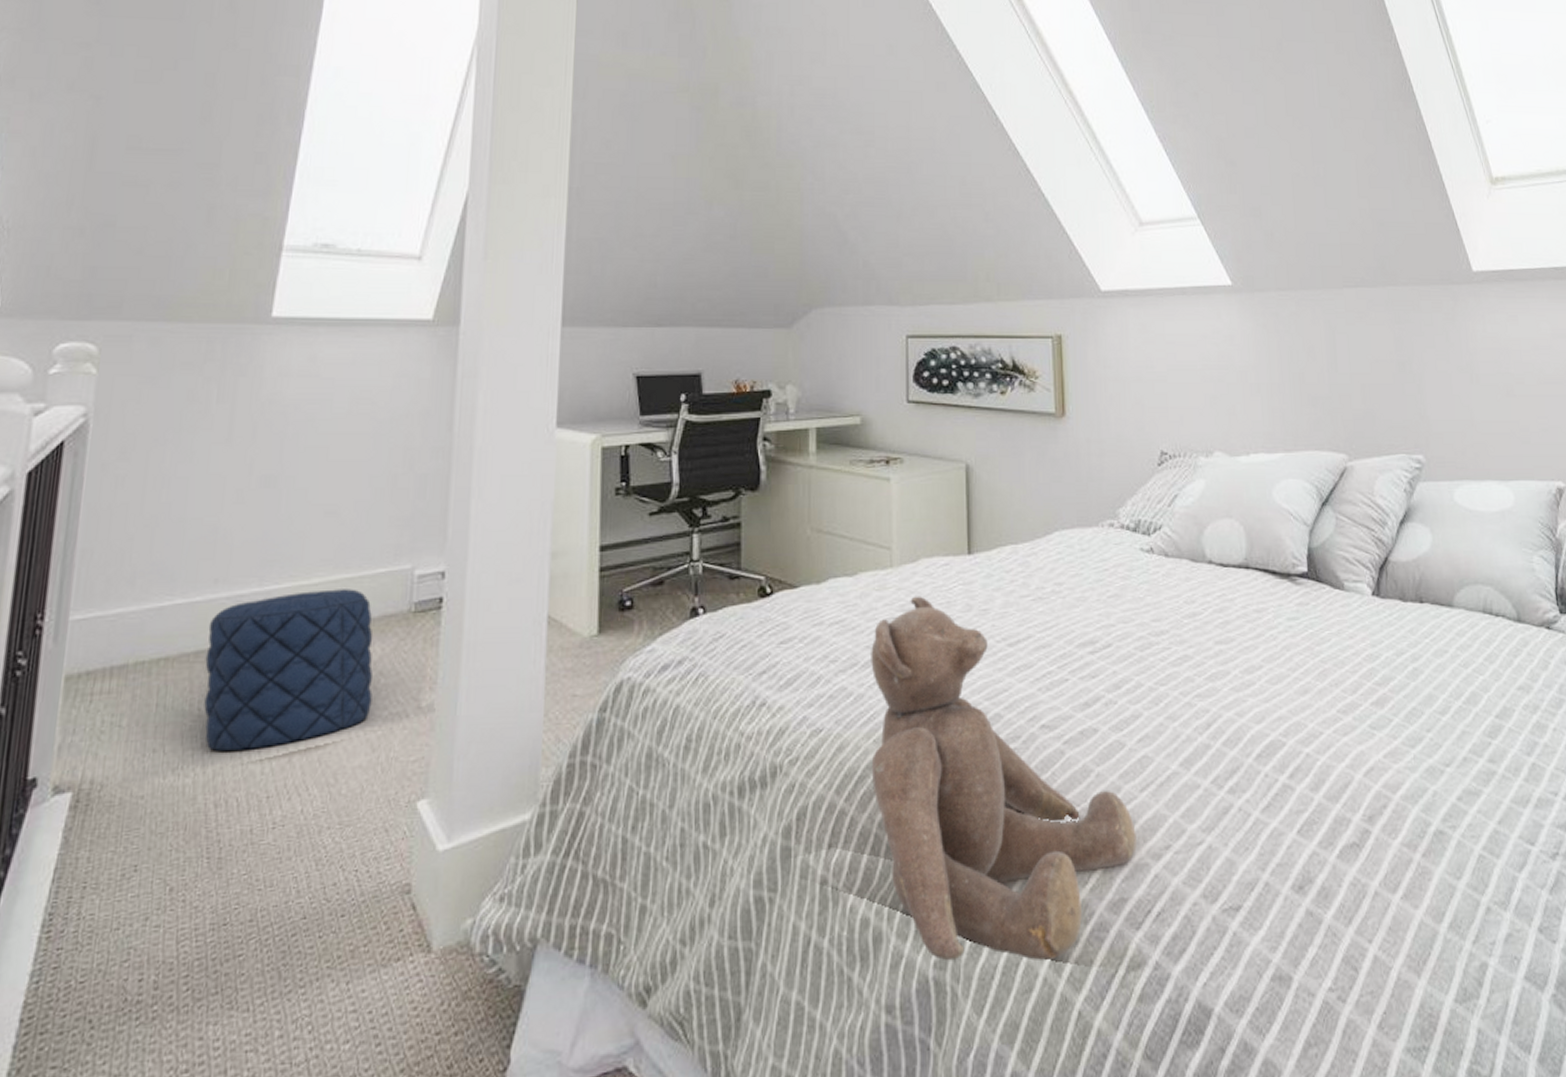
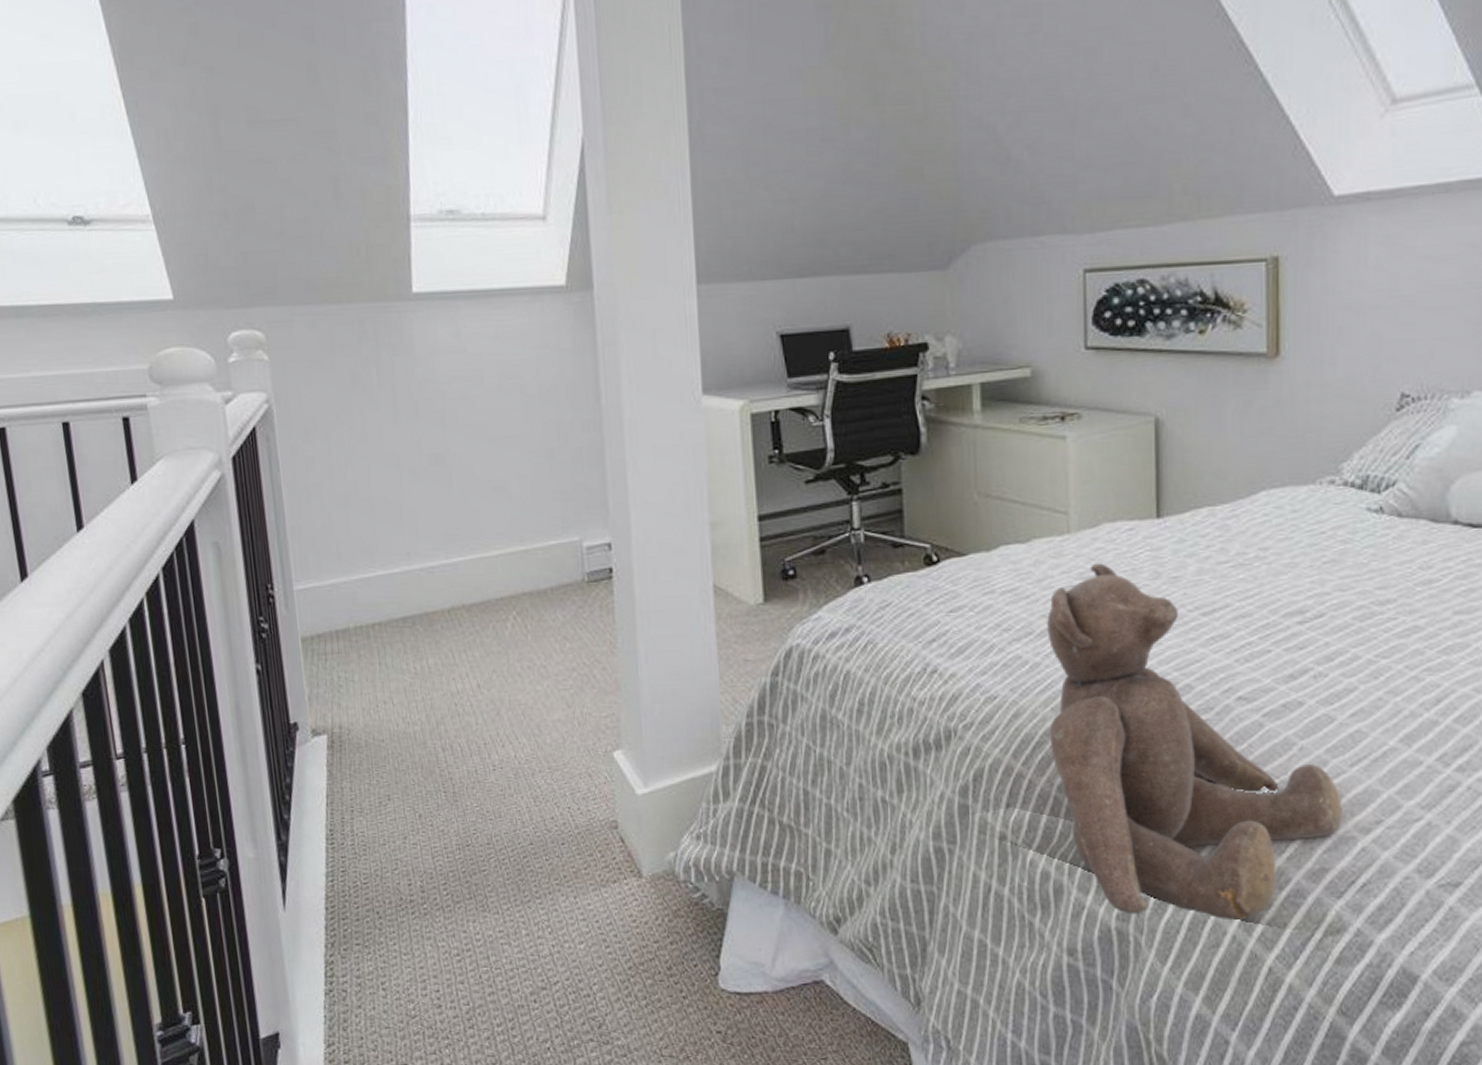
pouf: present [204,589,373,751] -> none [409,560,562,704]

